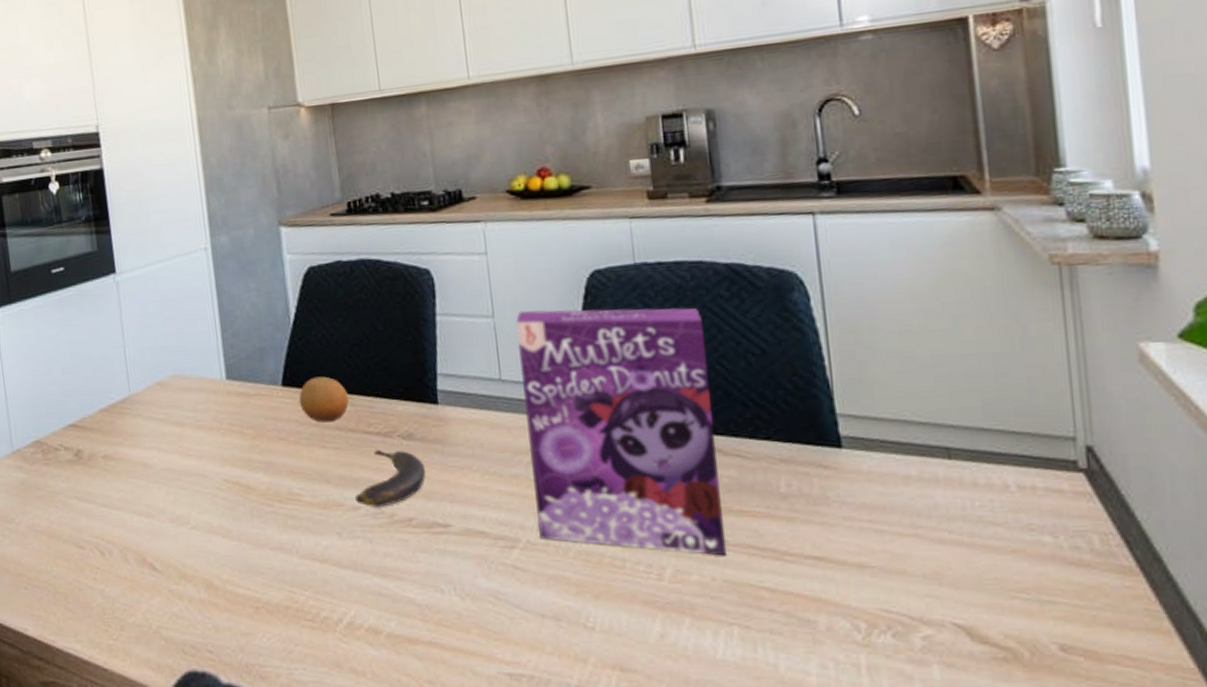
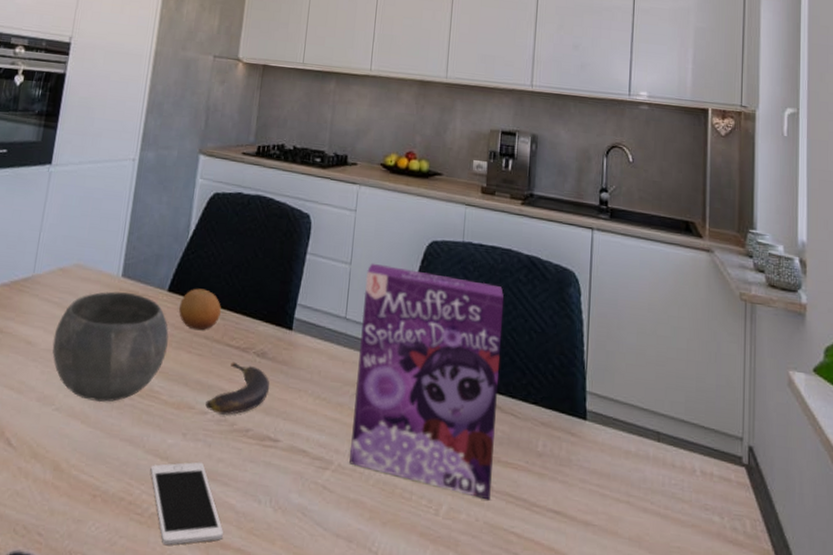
bowl: none [169,395,298,515] -> present [52,291,169,403]
cell phone: none [310,559,409,646] -> present [150,461,223,545]

